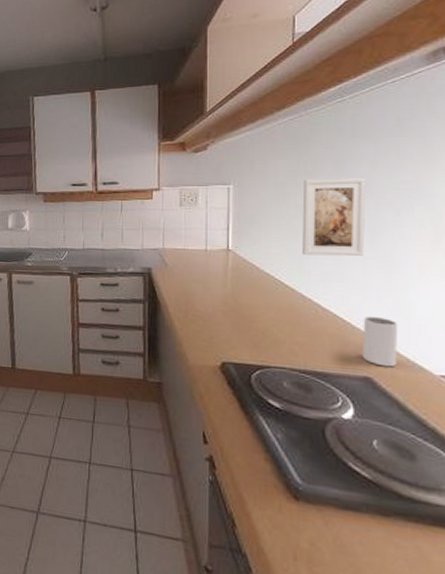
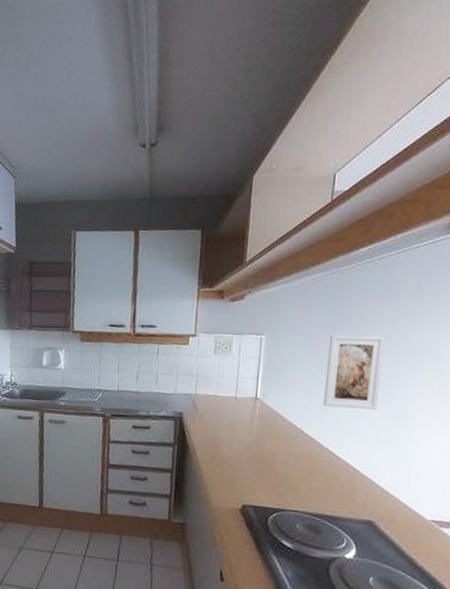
mug: present [362,316,398,367] -> none [367,465,401,512]

